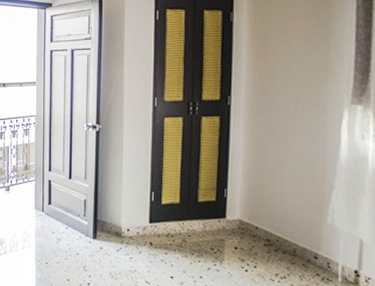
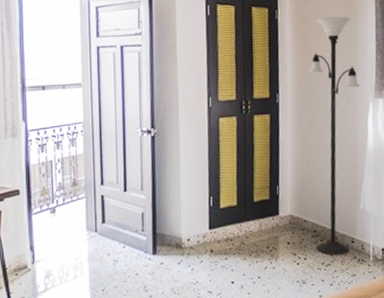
floor lamp: none [267,16,333,269] -> present [308,16,360,255]

